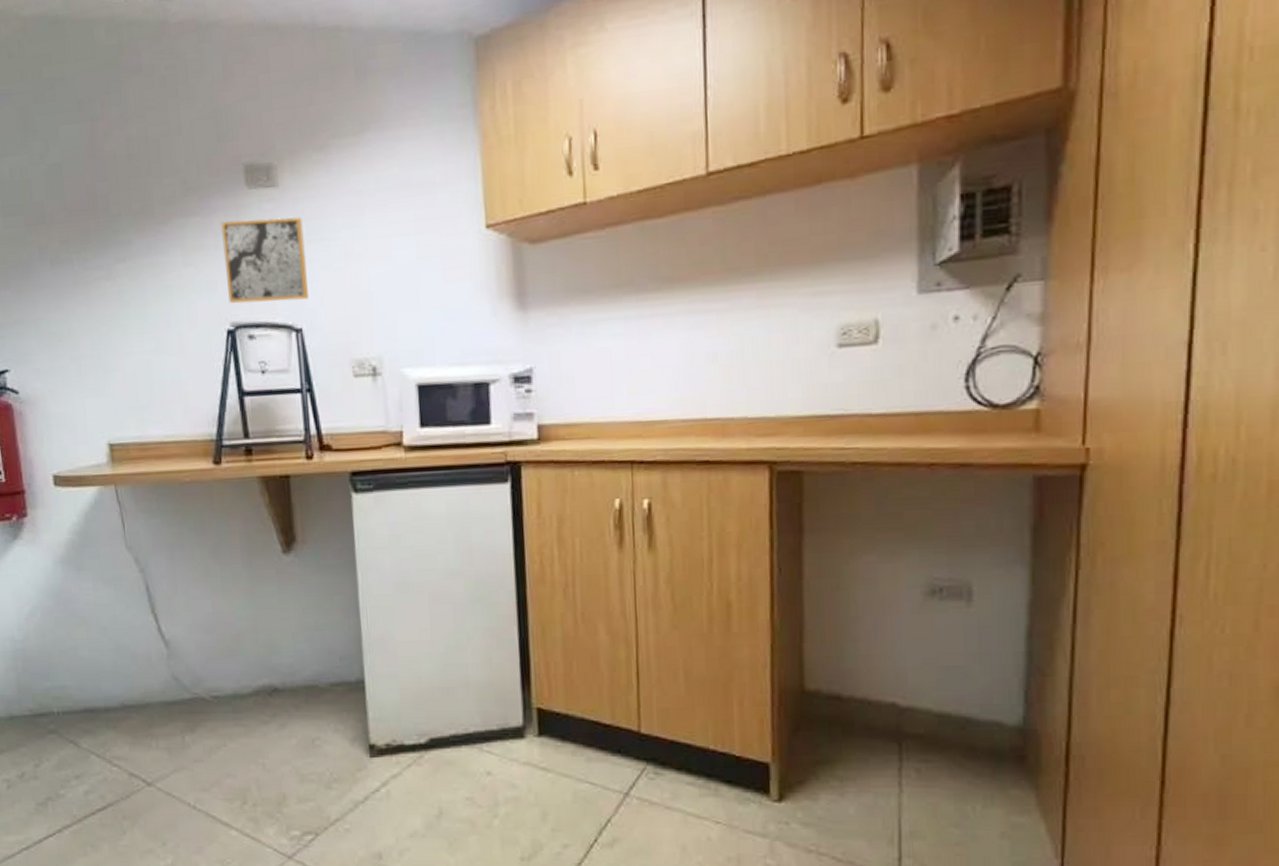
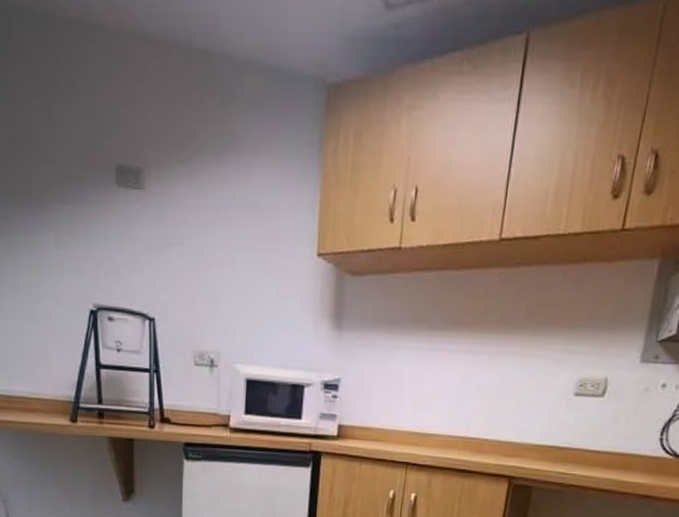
wall art: present [221,217,308,304] -> none [91,212,163,293]

